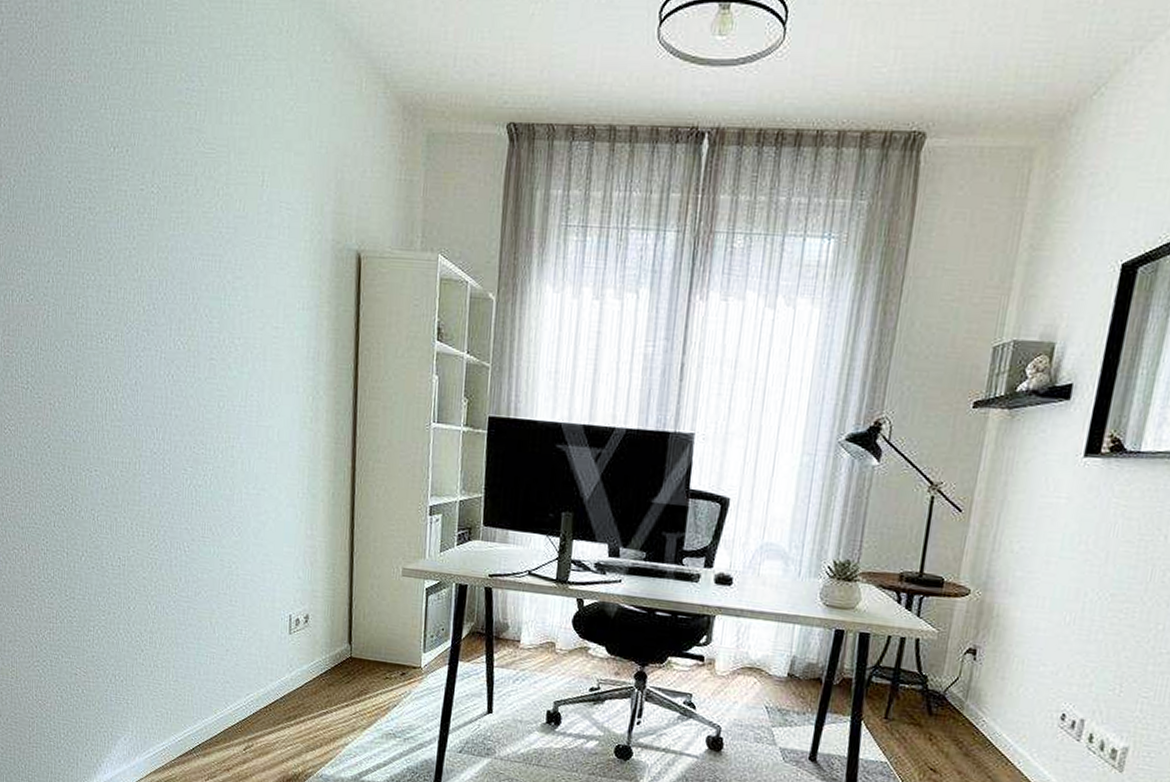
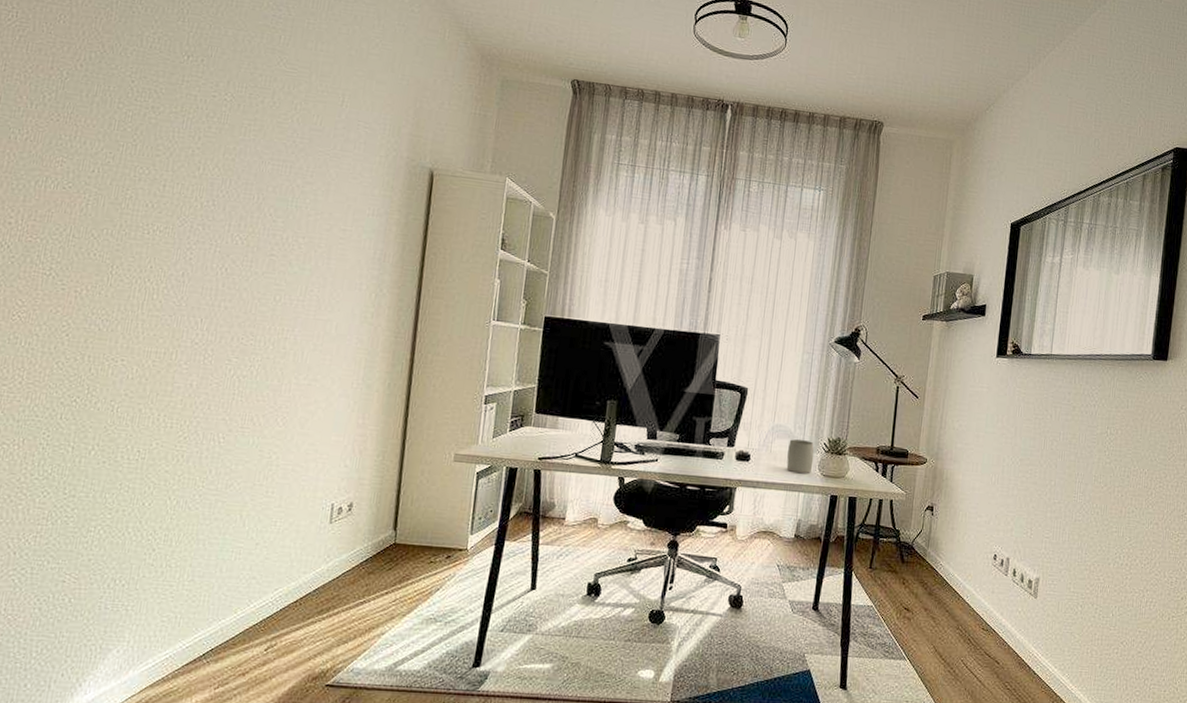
mug: none [778,560,815,603] -> present [786,439,814,474]

